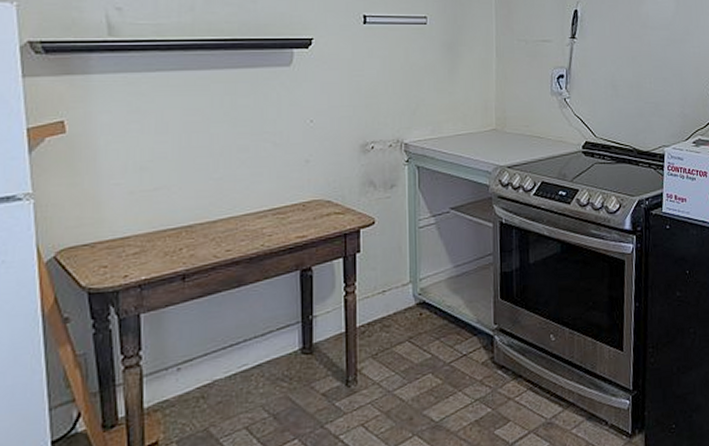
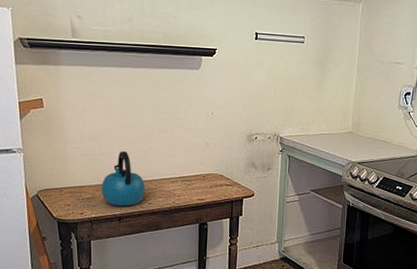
kettle: none [154,182,221,260] -> present [101,151,146,207]

